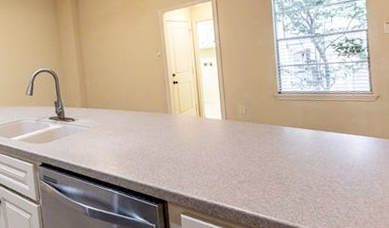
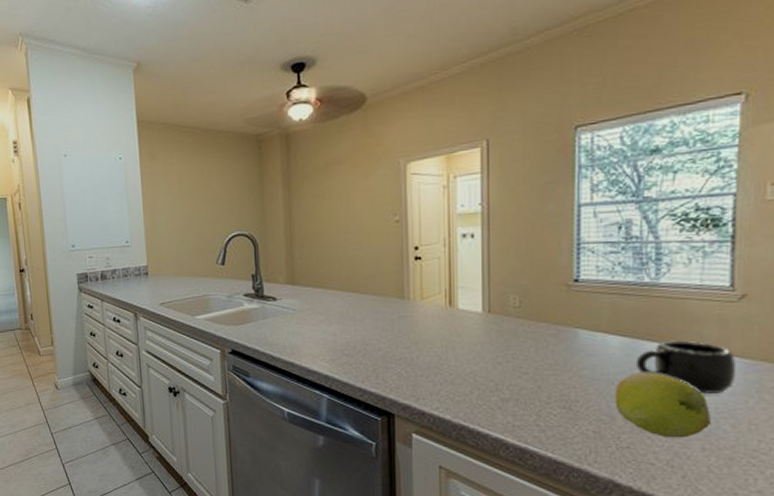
fruit: none [310,153,369,198] -> present [615,372,712,438]
mug: none [320,129,379,165] -> present [635,340,737,393]

